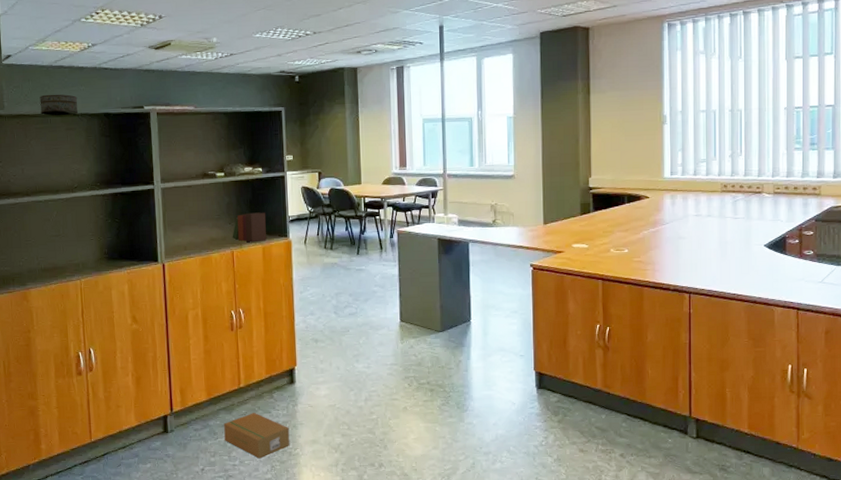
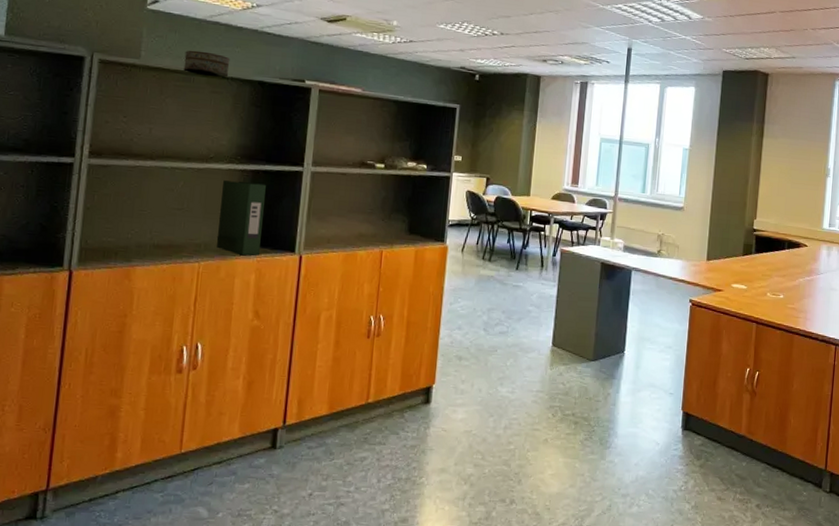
binder: none [89,204,128,270] -> present [217,180,266,256]
box: present [224,413,290,459] -> none [341,433,417,486]
books: present [232,212,266,243] -> none [383,211,424,244]

